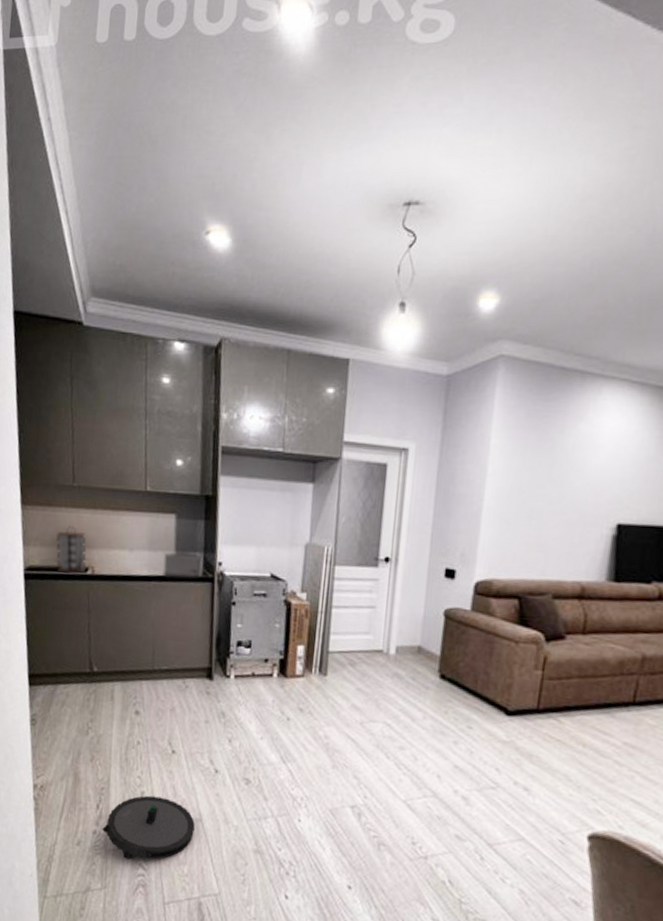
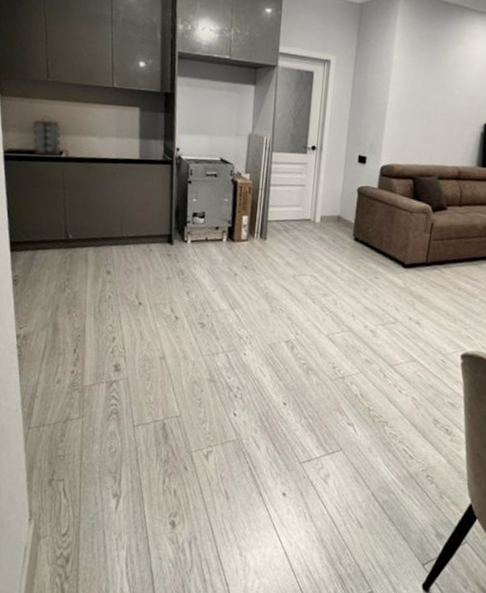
robot vacuum: present [102,795,195,860] -> none [79,339,159,393]
toaster: present [161,552,202,581] -> none [128,139,162,163]

